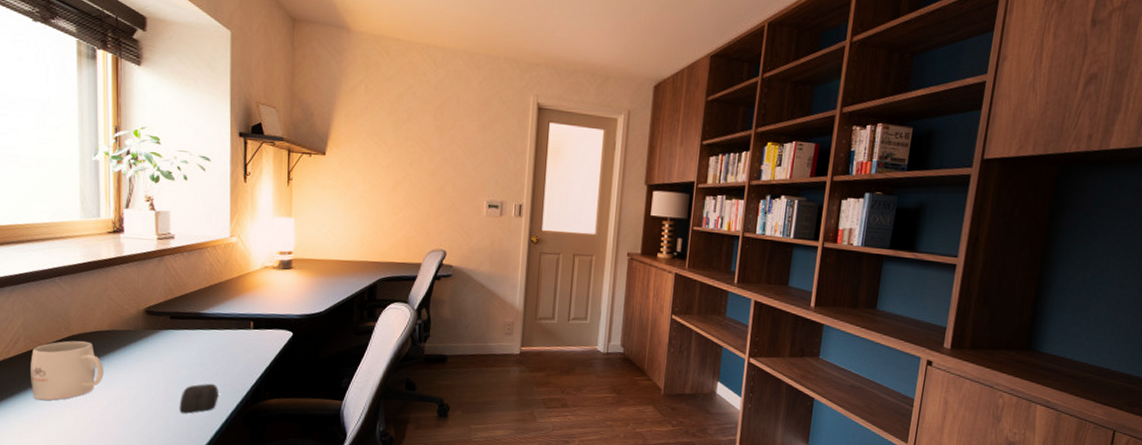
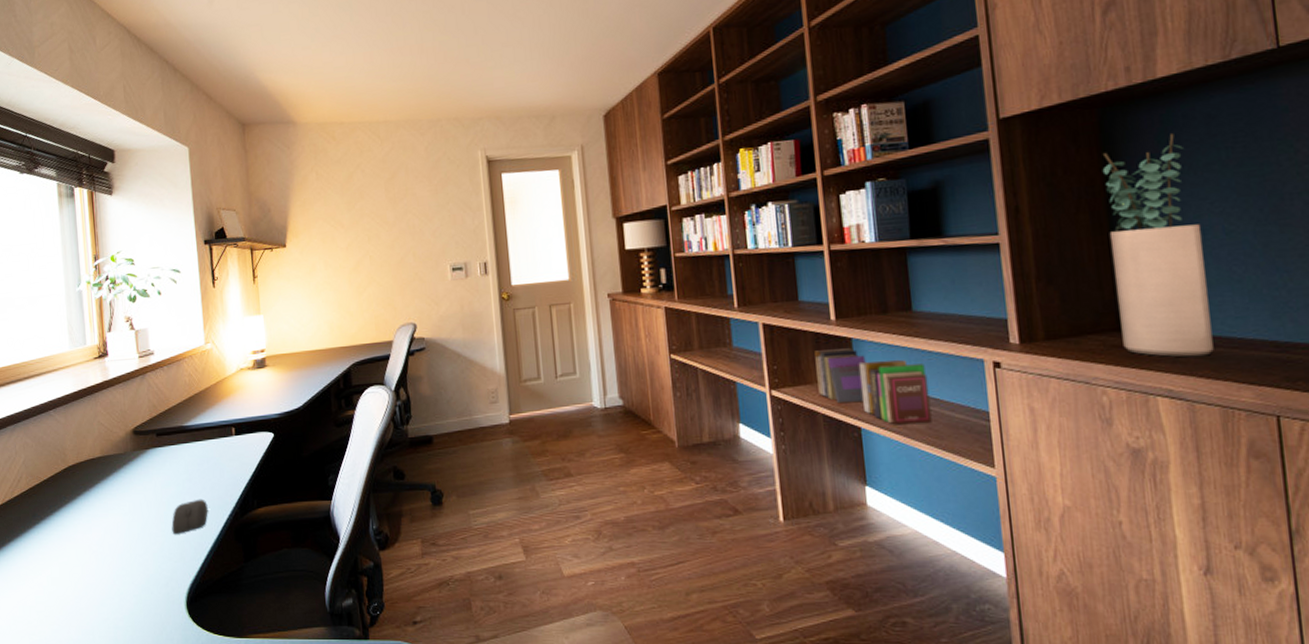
mug: present [29,341,104,401] -> none [32,471,99,538]
books: none [787,330,831,378] -> present [814,348,866,404]
books: none [820,345,875,401] -> present [859,359,932,425]
vase: none [1024,198,1111,379] -> present [1102,134,1214,358]

